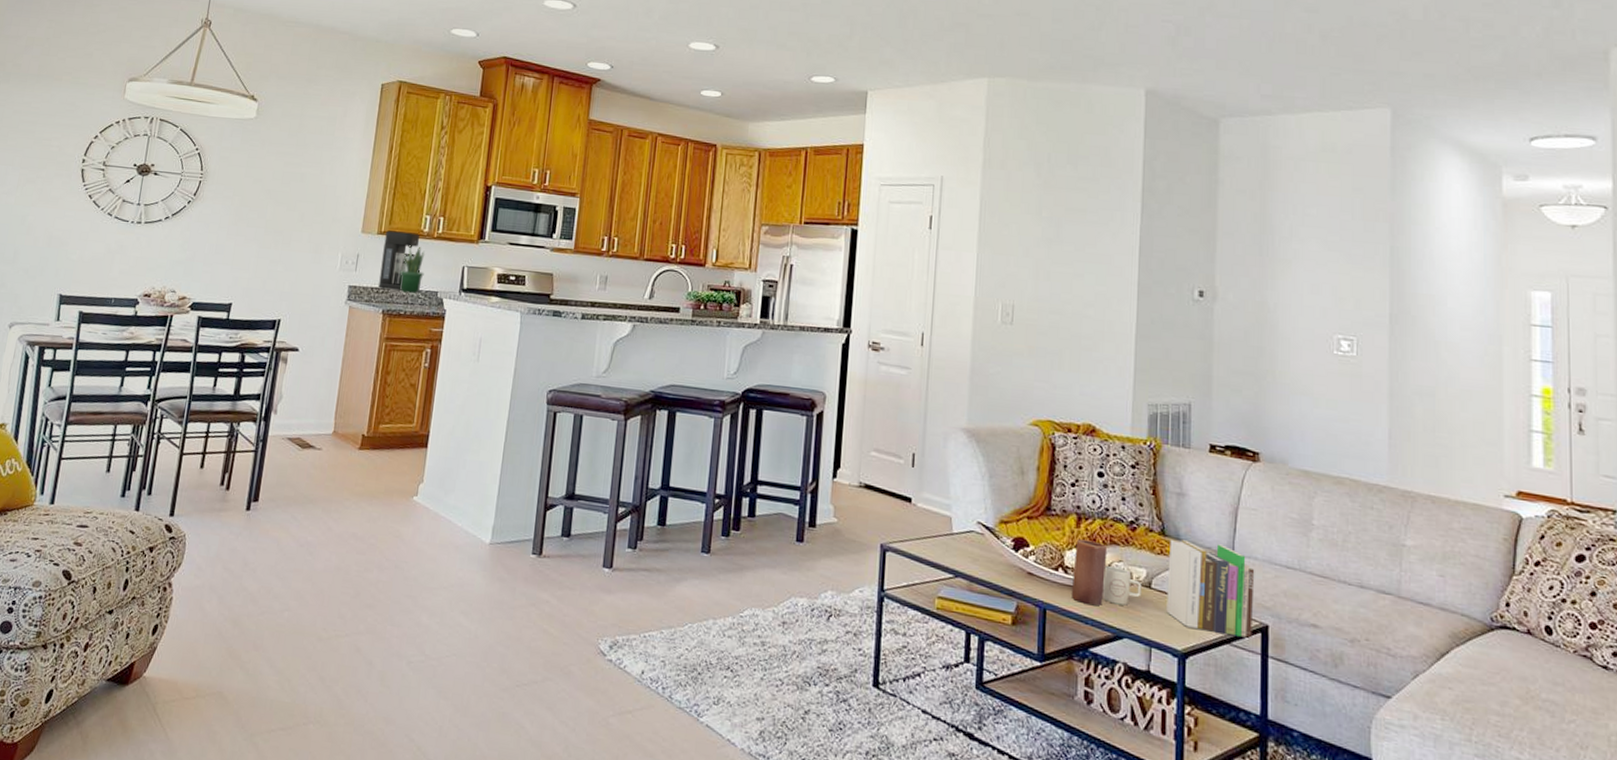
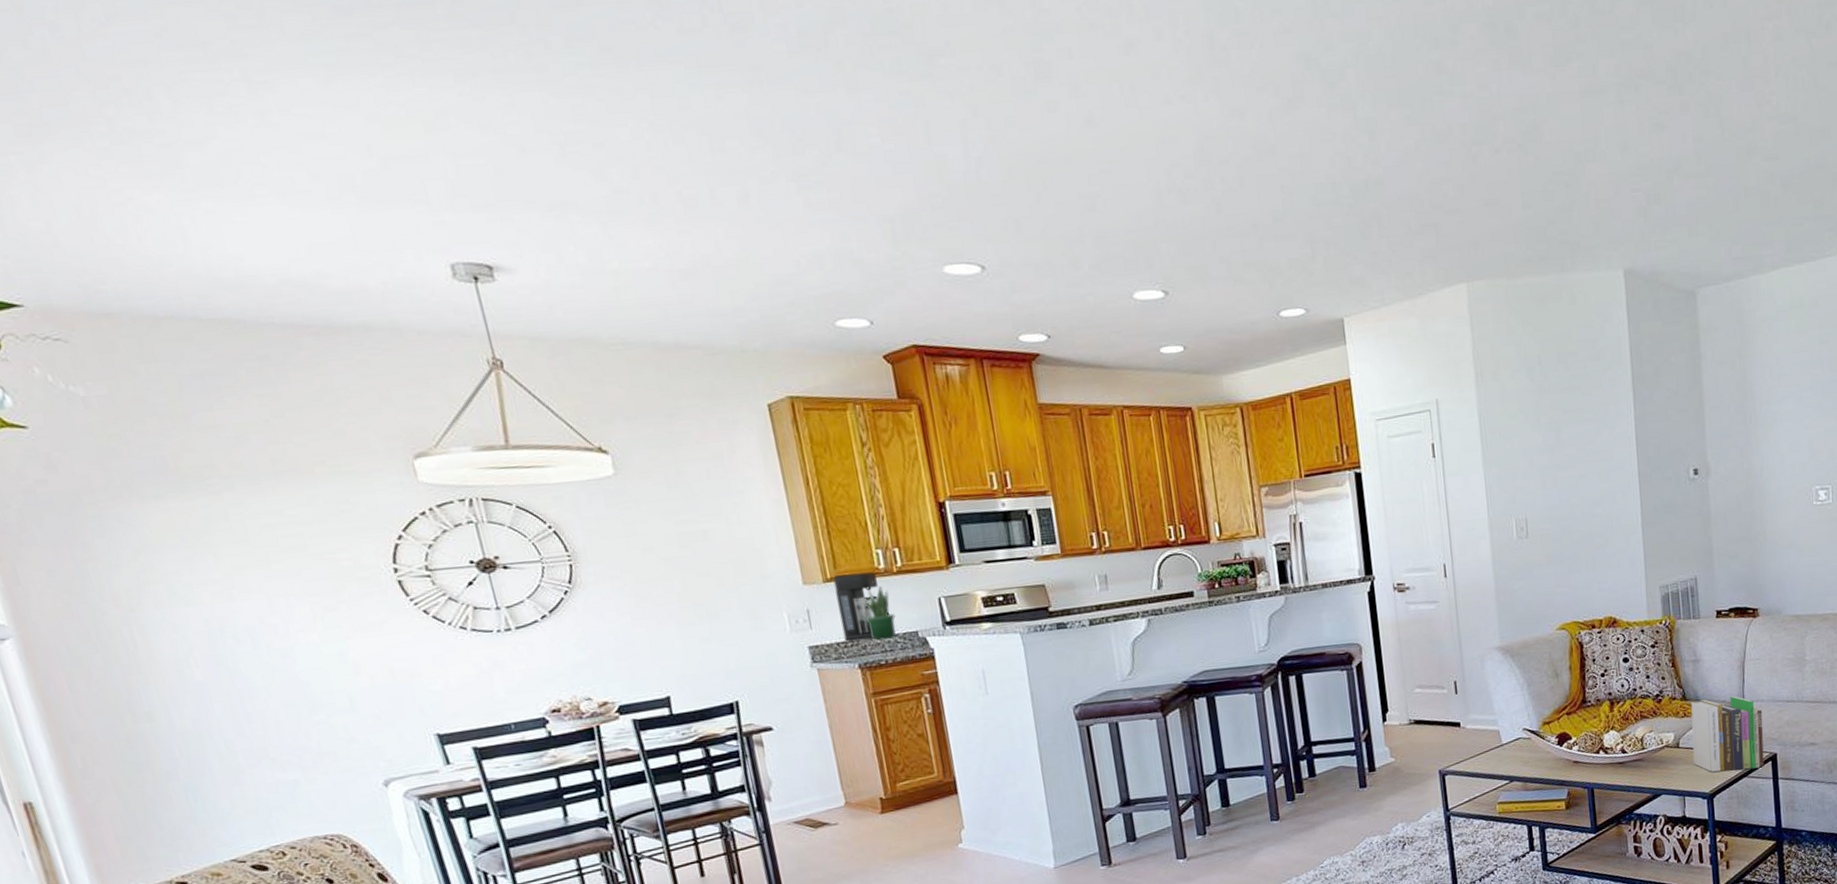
candle: present [1071,539,1108,606] -> none [1611,720,1640,776]
mug: present [1102,566,1142,606] -> none [1638,737,1672,769]

